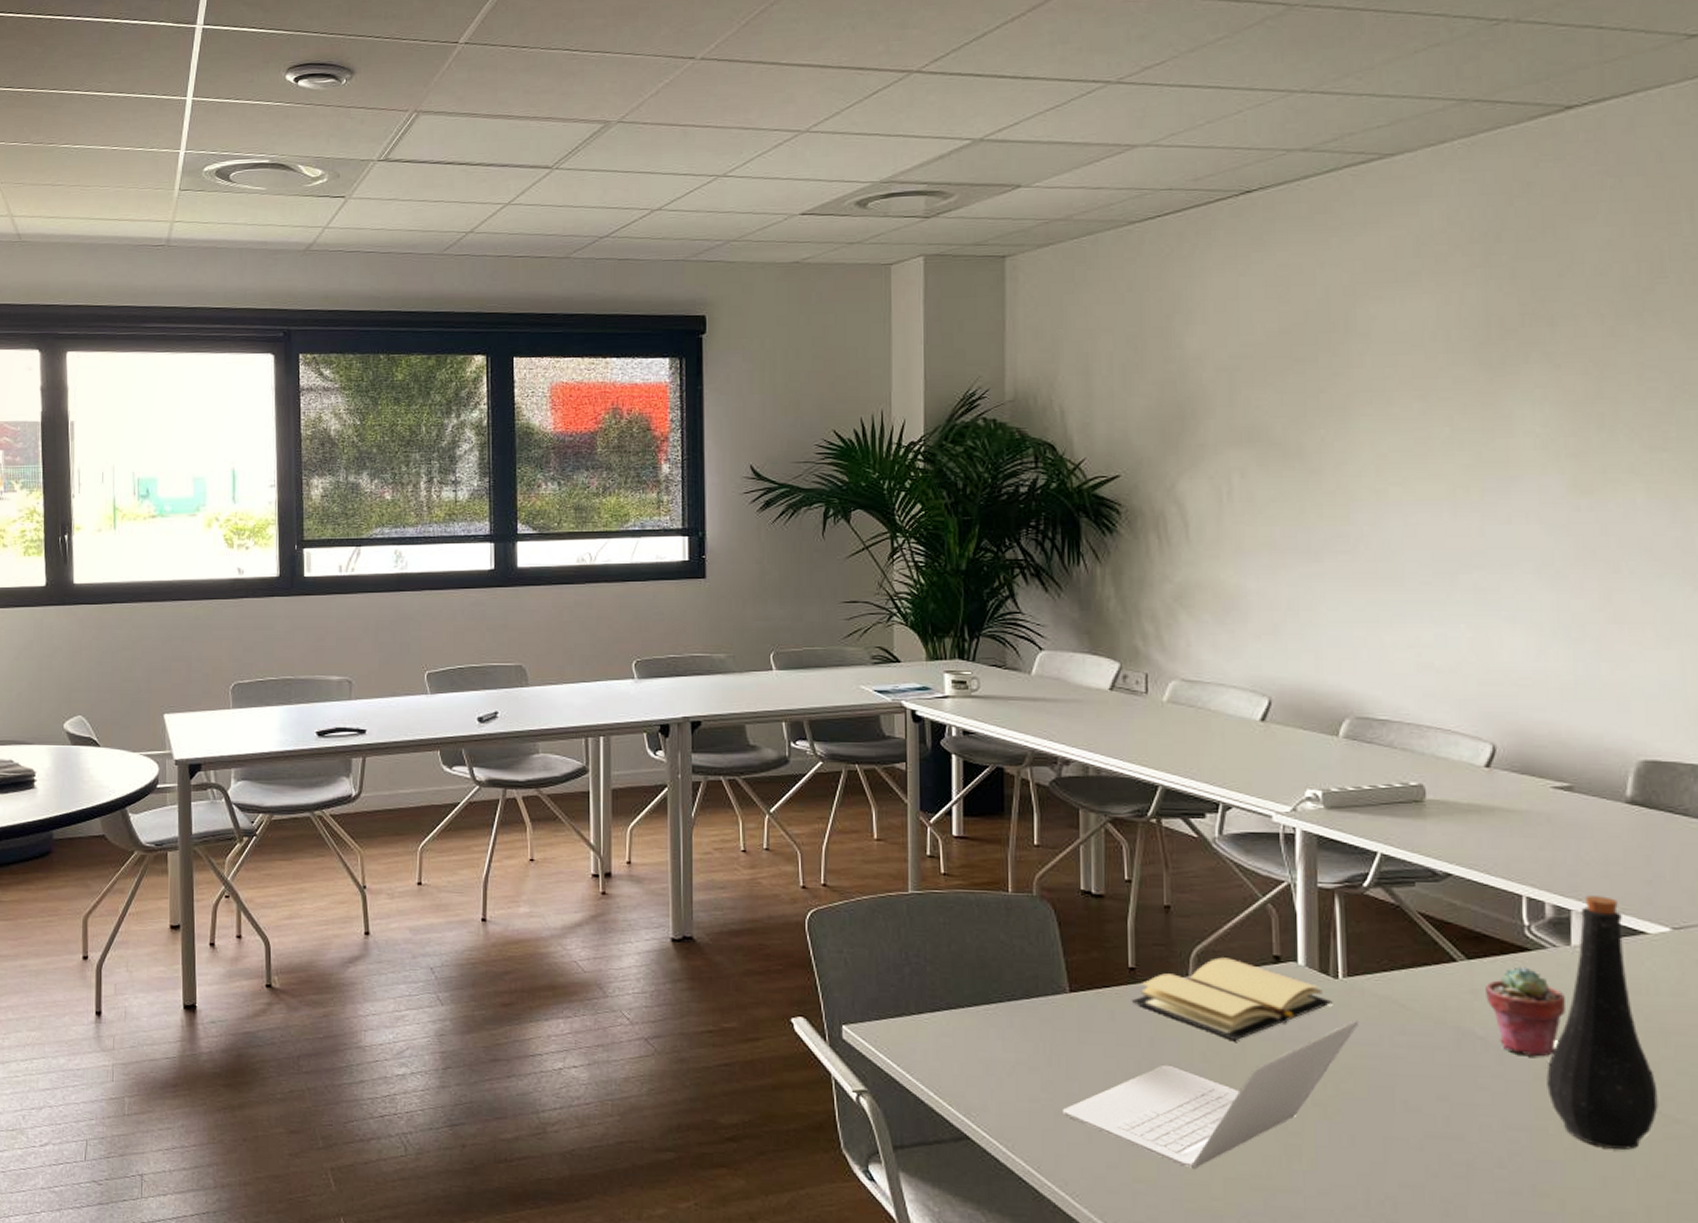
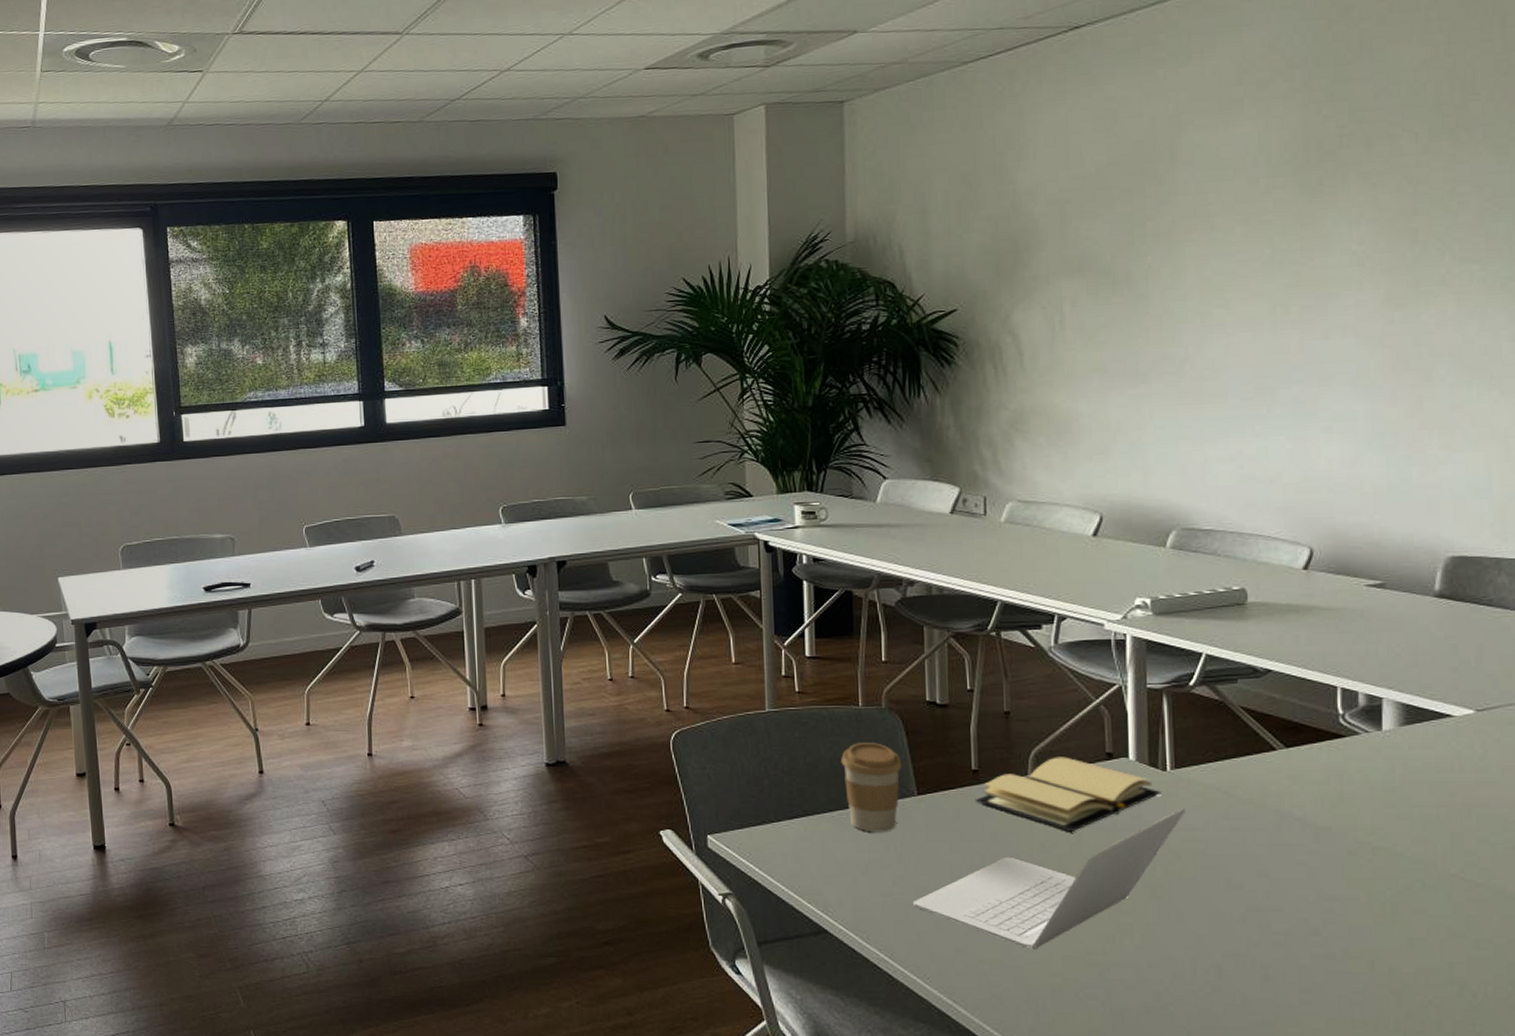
coffee cup: none [988,932,1054,1031] -> present [841,743,902,832]
potted succulent: present [1486,966,1565,1056] -> none [1303,752,1376,832]
bottle: present [1546,896,1658,1150] -> none [1359,684,1461,913]

